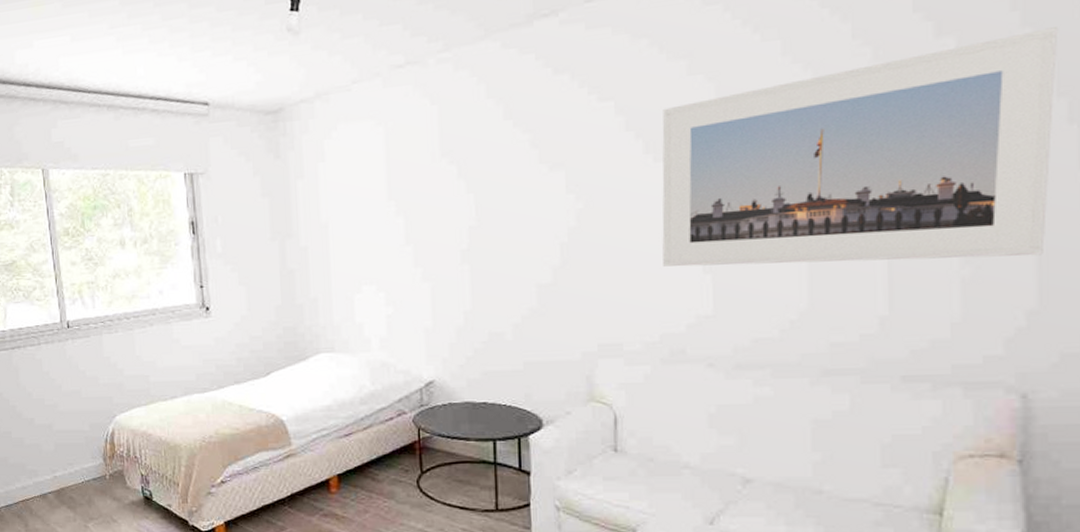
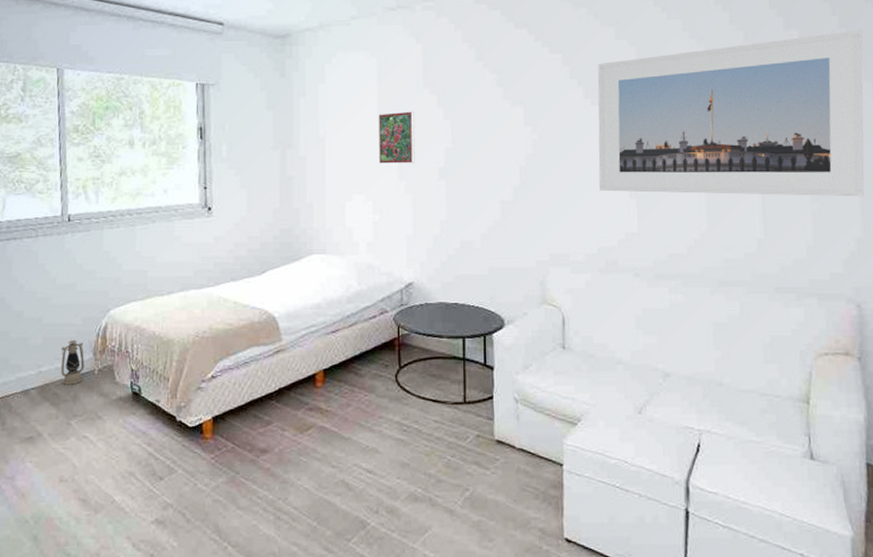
lantern: none [73,445,97,489] -> present [61,339,84,385]
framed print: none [388,186,433,250] -> present [379,111,415,164]

